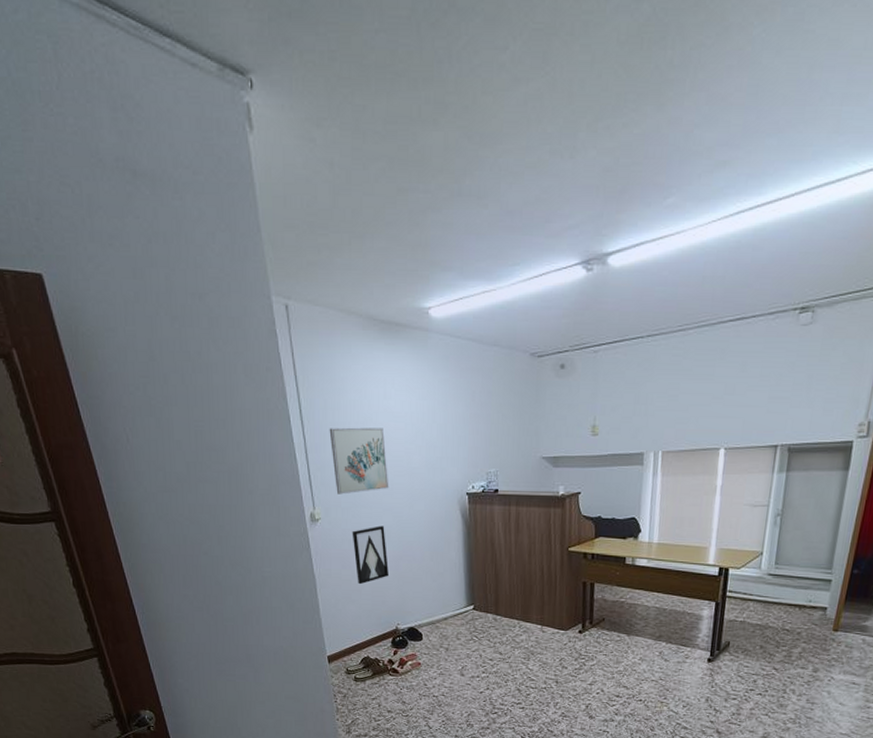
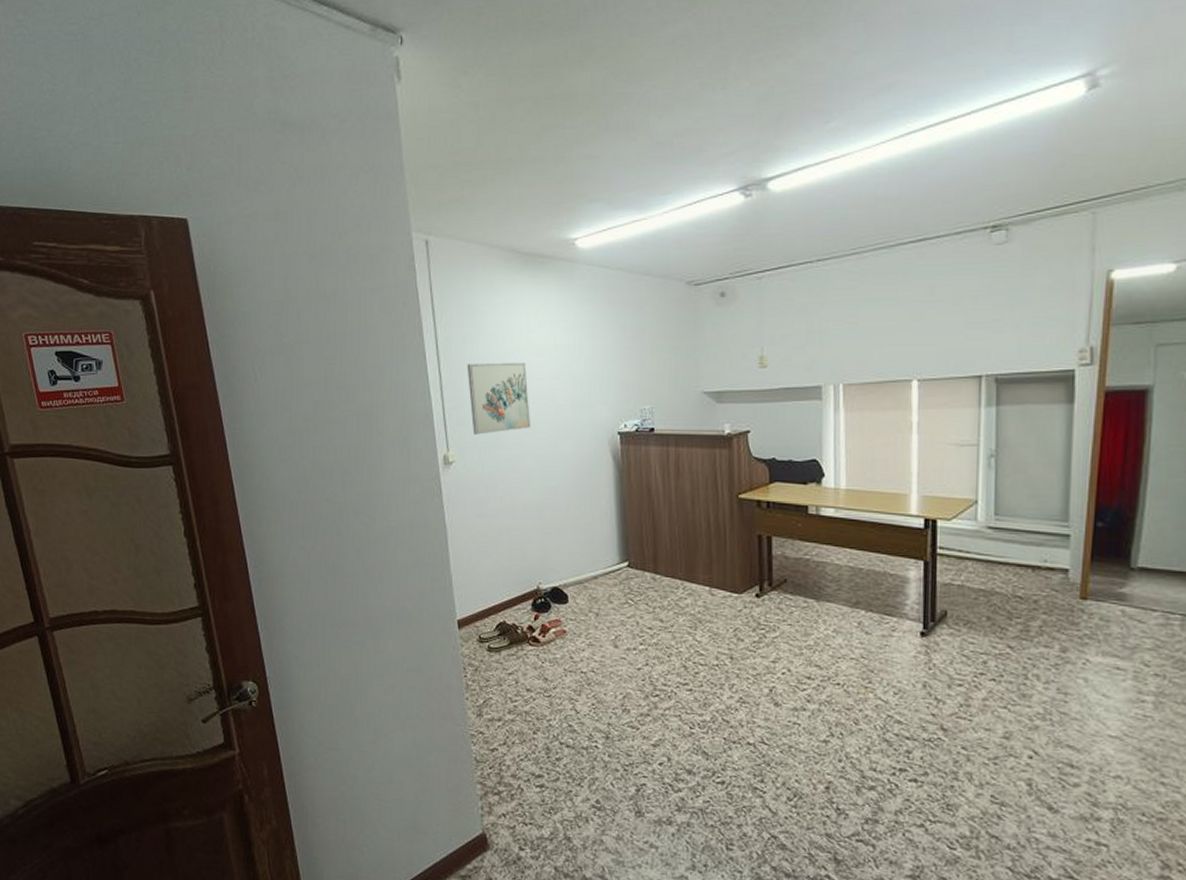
wall art: present [352,525,388,585] -> none [489,469,529,536]

